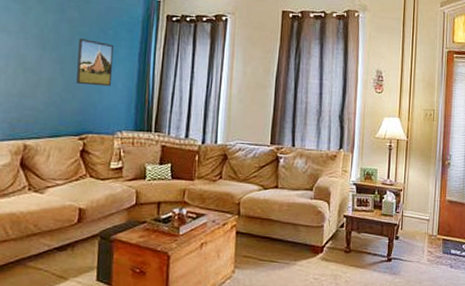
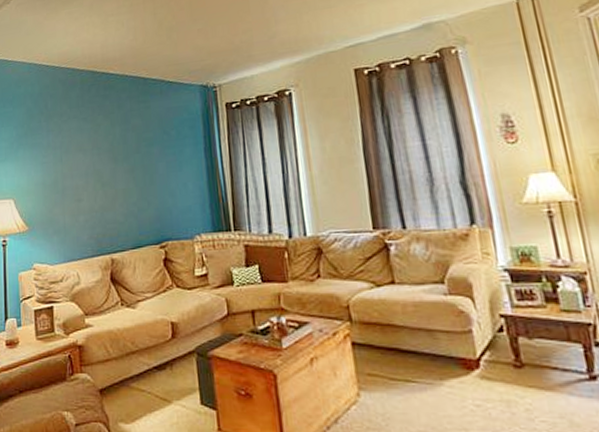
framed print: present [76,39,113,87] -> none [146,144,183,190]

